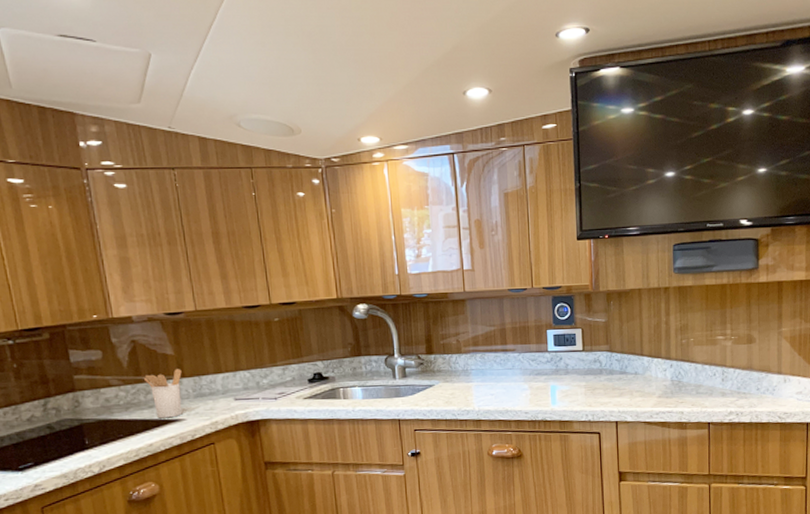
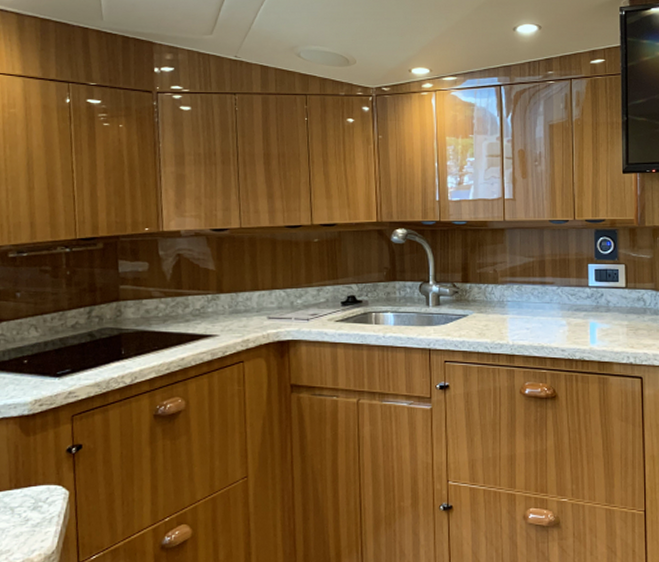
utensil holder: present [143,369,183,419] -> none [183,284,220,333]

